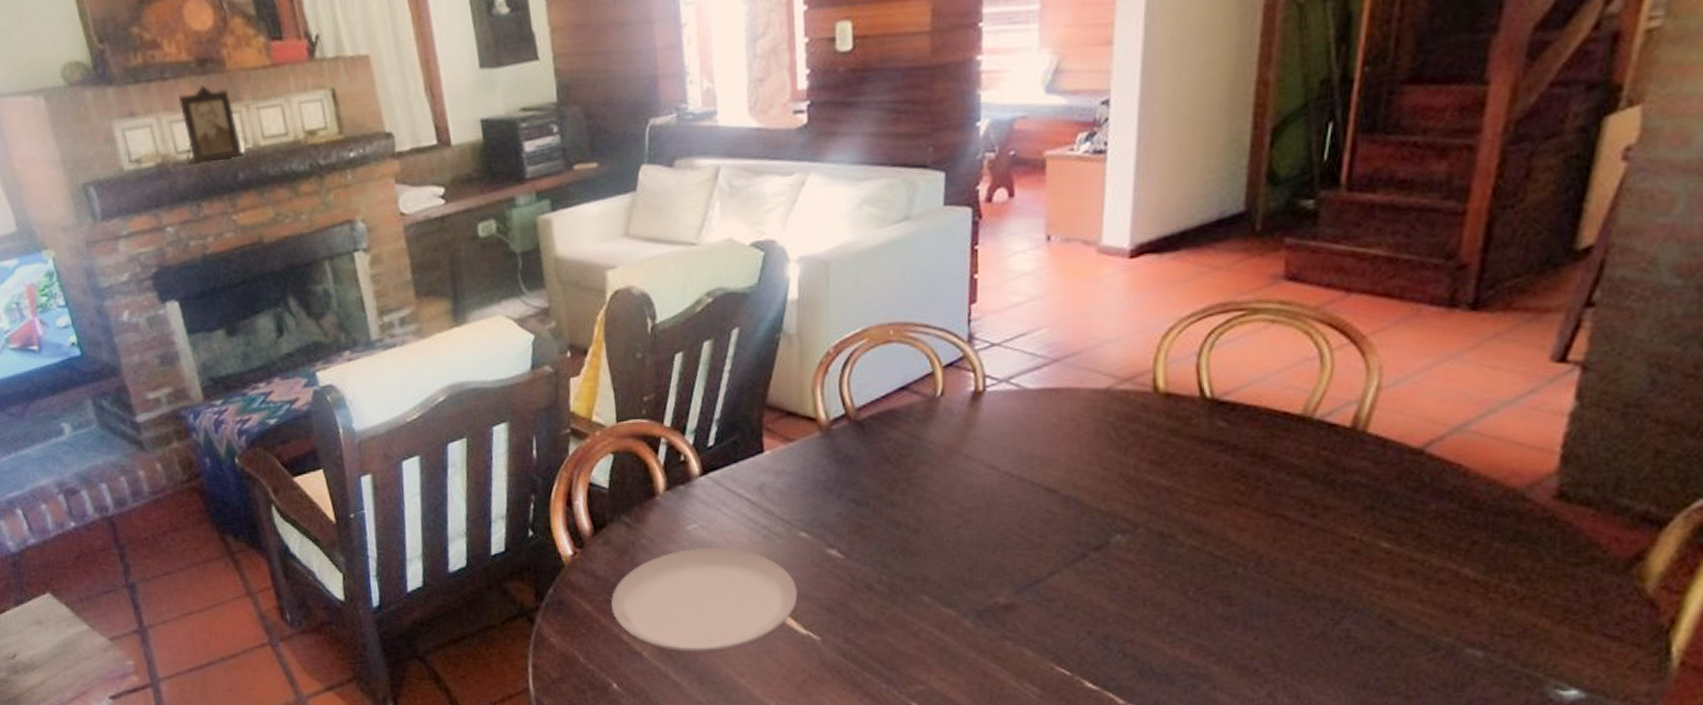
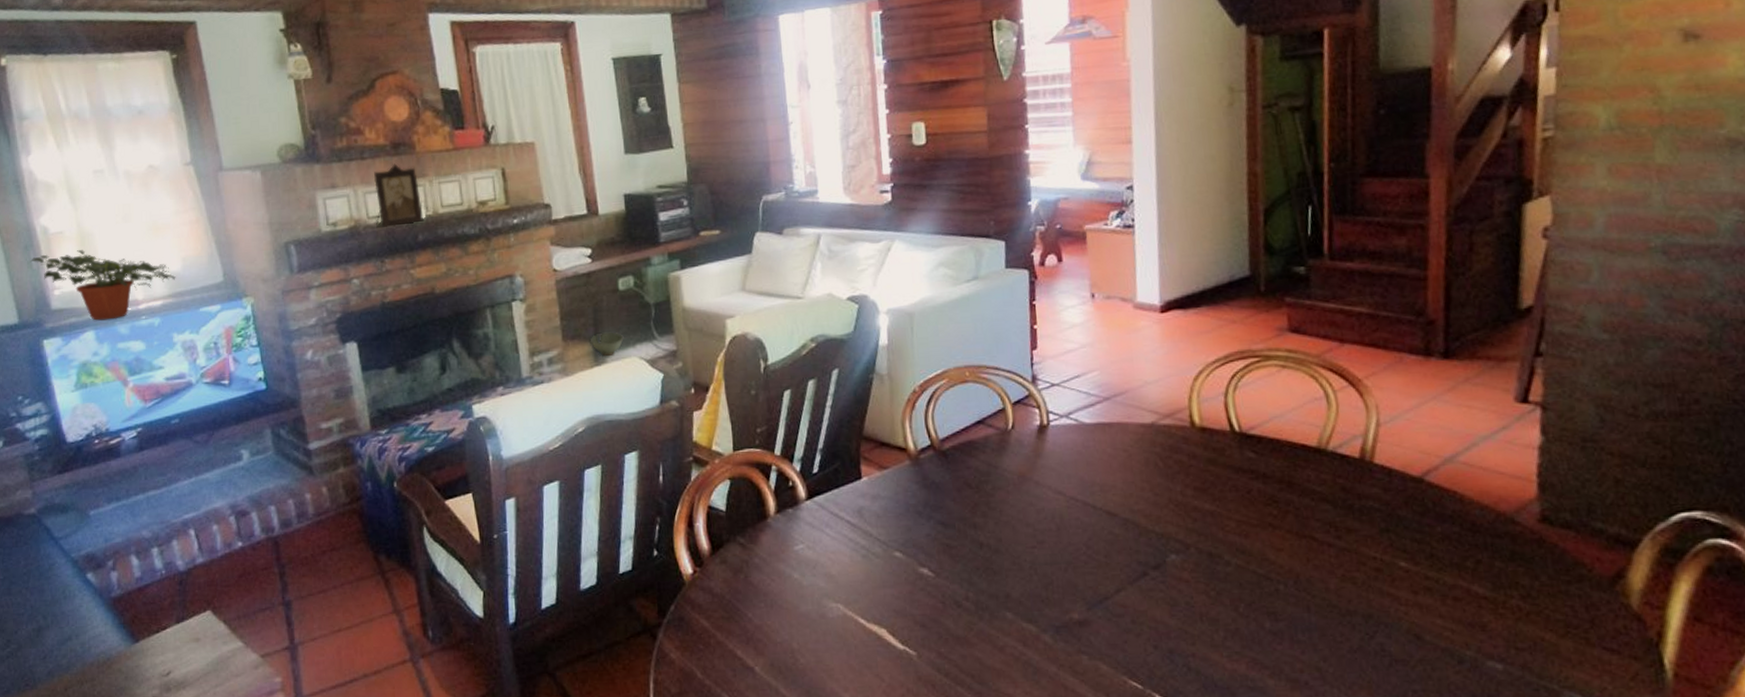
bowl: none [448,286,487,315] -> present [591,332,624,356]
plate: present [611,547,798,653] -> none [727,566,895,668]

